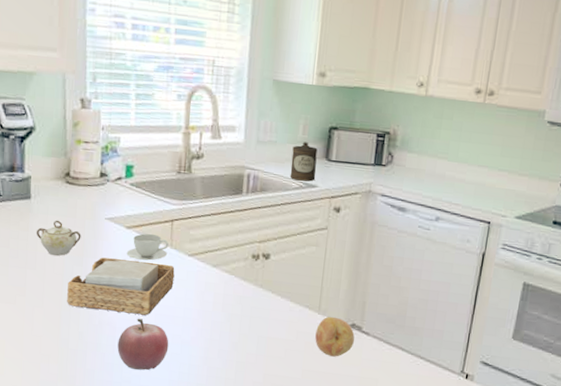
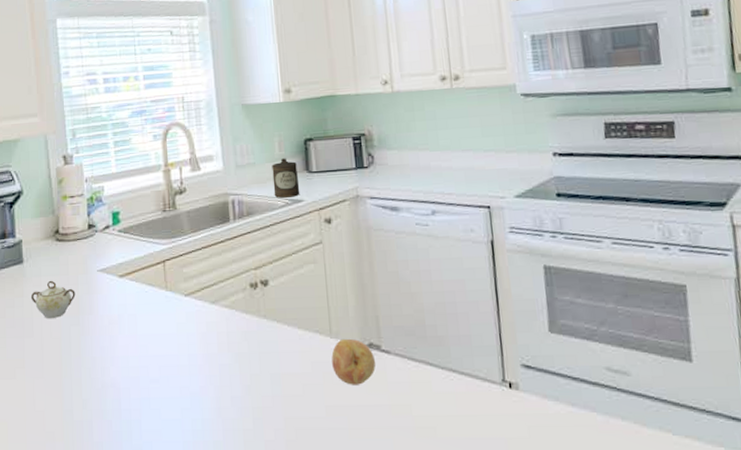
napkin holder: present [67,257,175,316] -> none [66,309,174,372]
fruit: present [117,318,169,370] -> none [123,374,178,434]
teacup: present [126,233,169,261] -> none [122,278,164,309]

